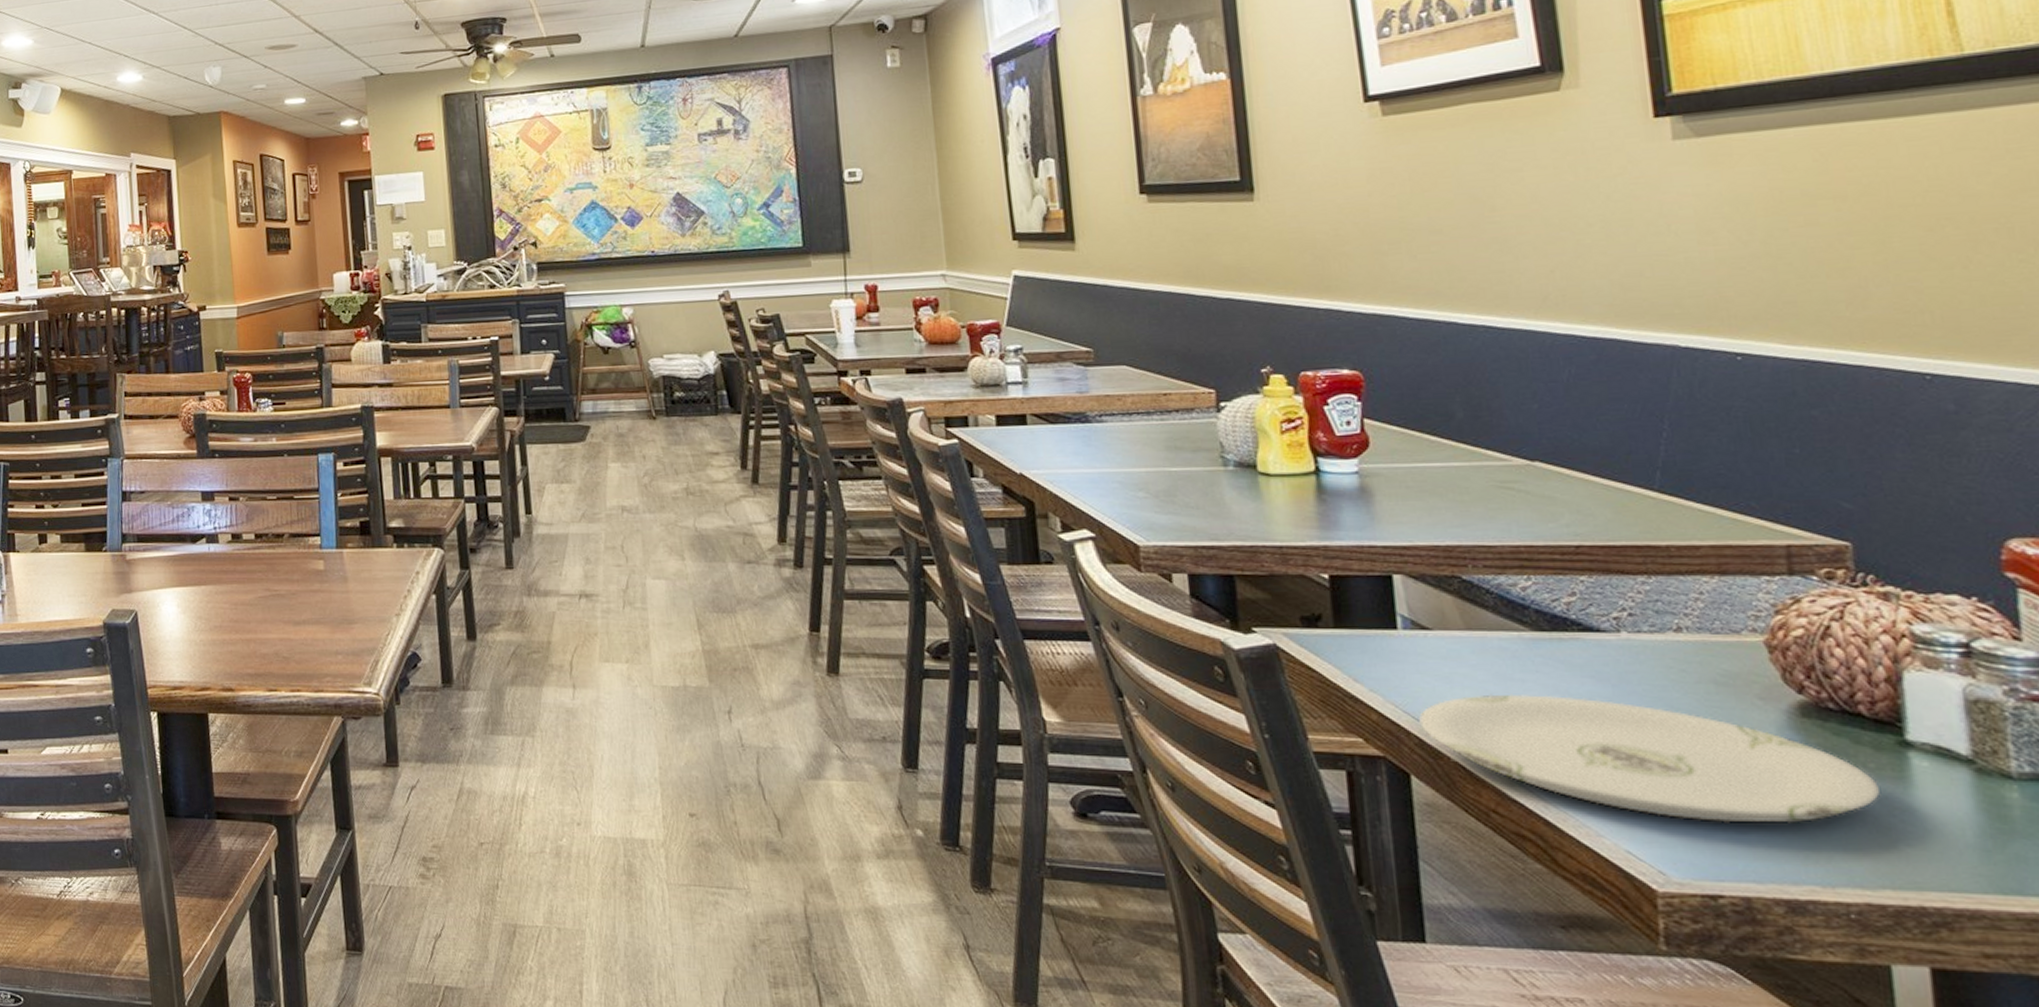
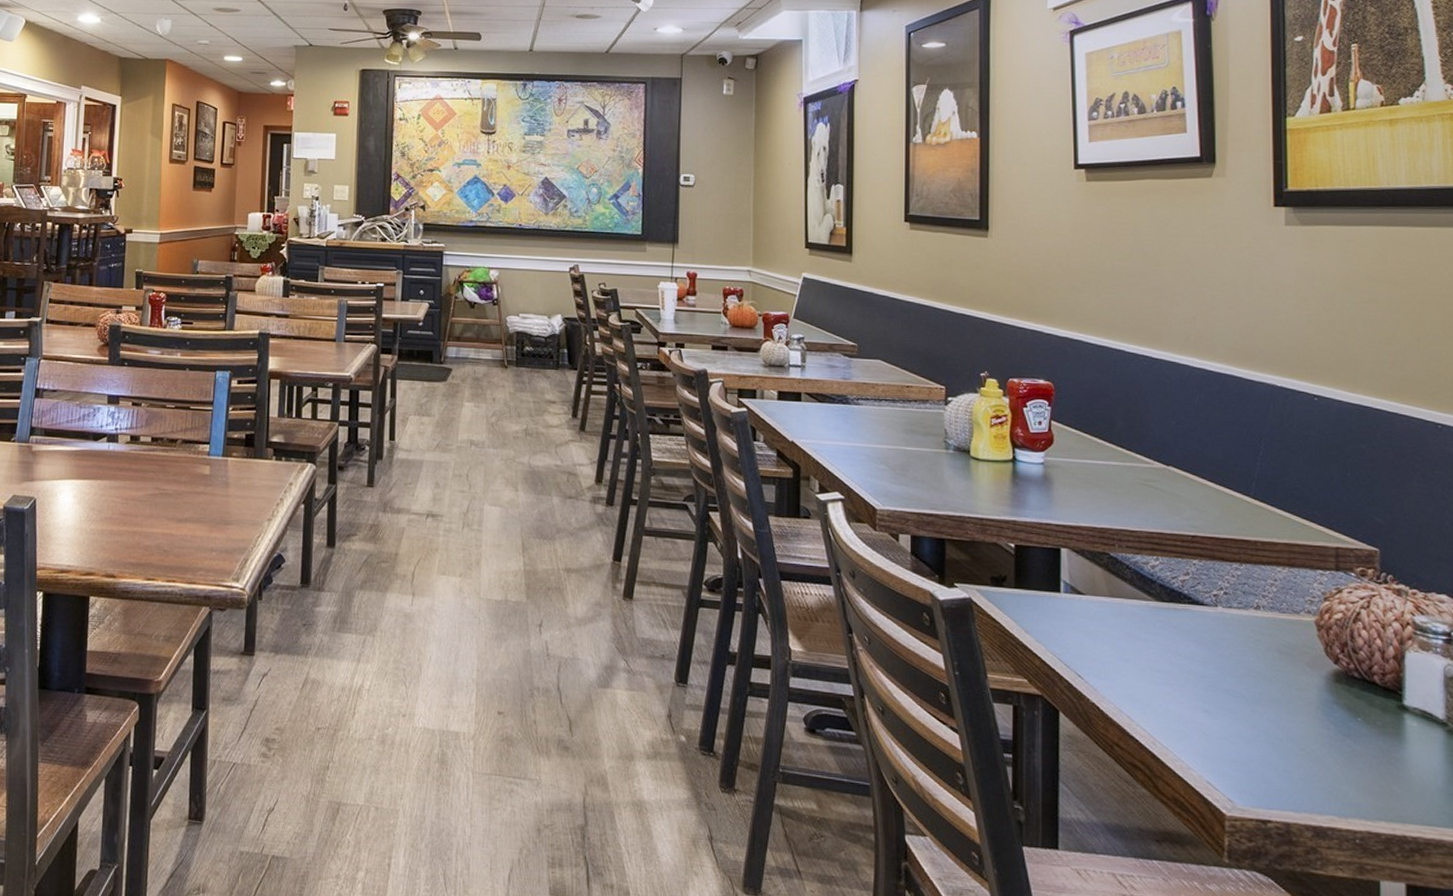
plate: present [1419,694,1880,823] -> none [1070,649,1383,766]

